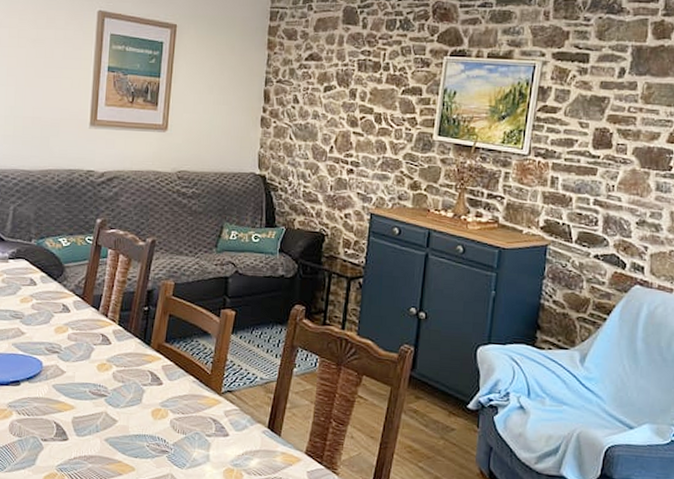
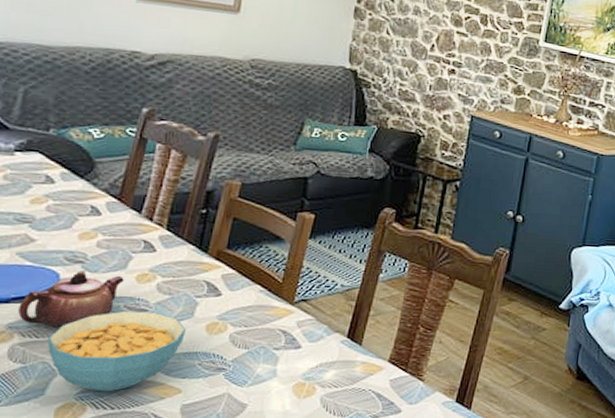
teapot: none [15,359,89,409] -> present [18,270,124,329]
cereal bowl: none [36,395,136,466] -> present [47,310,186,392]

